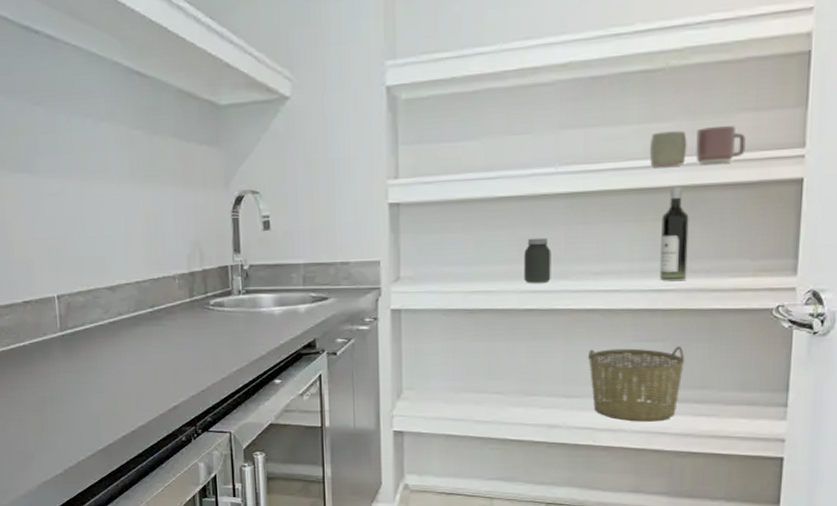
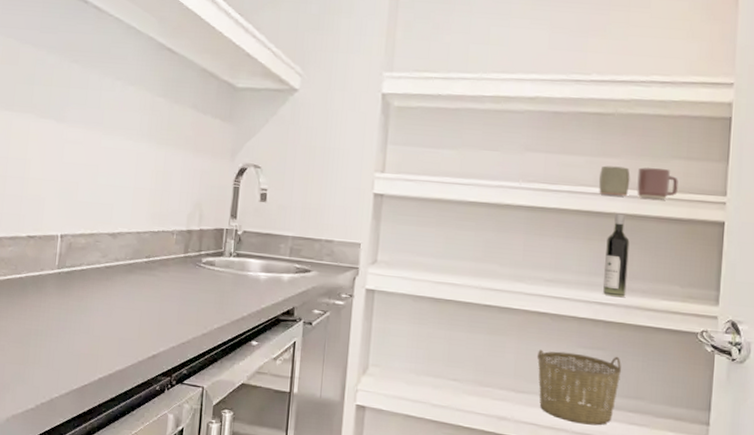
jar: present [524,237,551,284] -> none [486,241,511,284]

